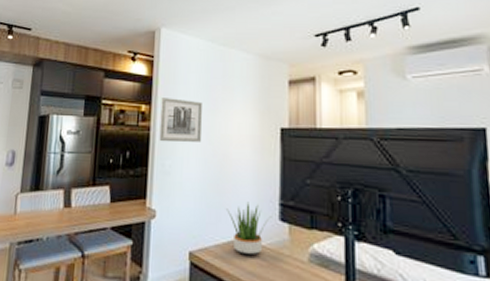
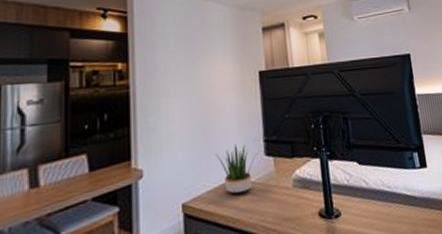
wall art: present [159,98,202,142] -> none [139,53,185,99]

